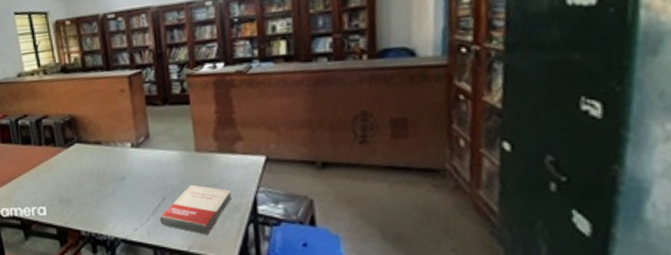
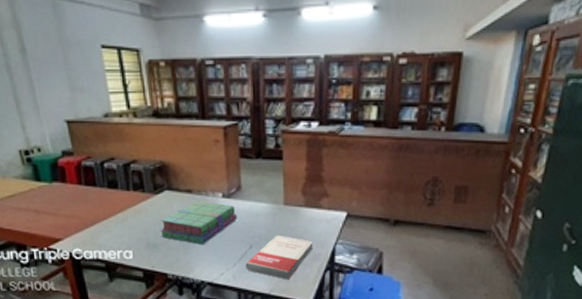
stack of books: none [71,152,148,198] -> present [159,201,237,244]

